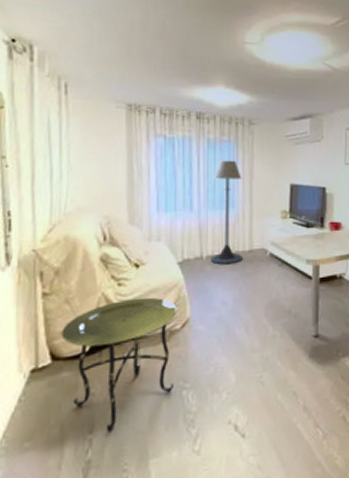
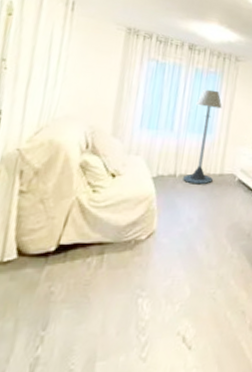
side table: present [61,297,178,432] -> none [30,205,146,331]

